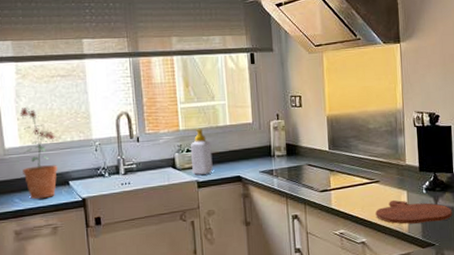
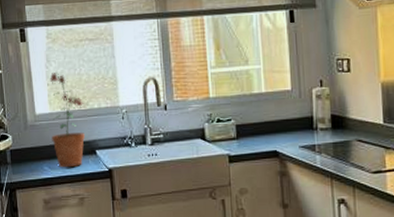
soap bottle: present [190,129,213,175] -> none [221,96,246,148]

